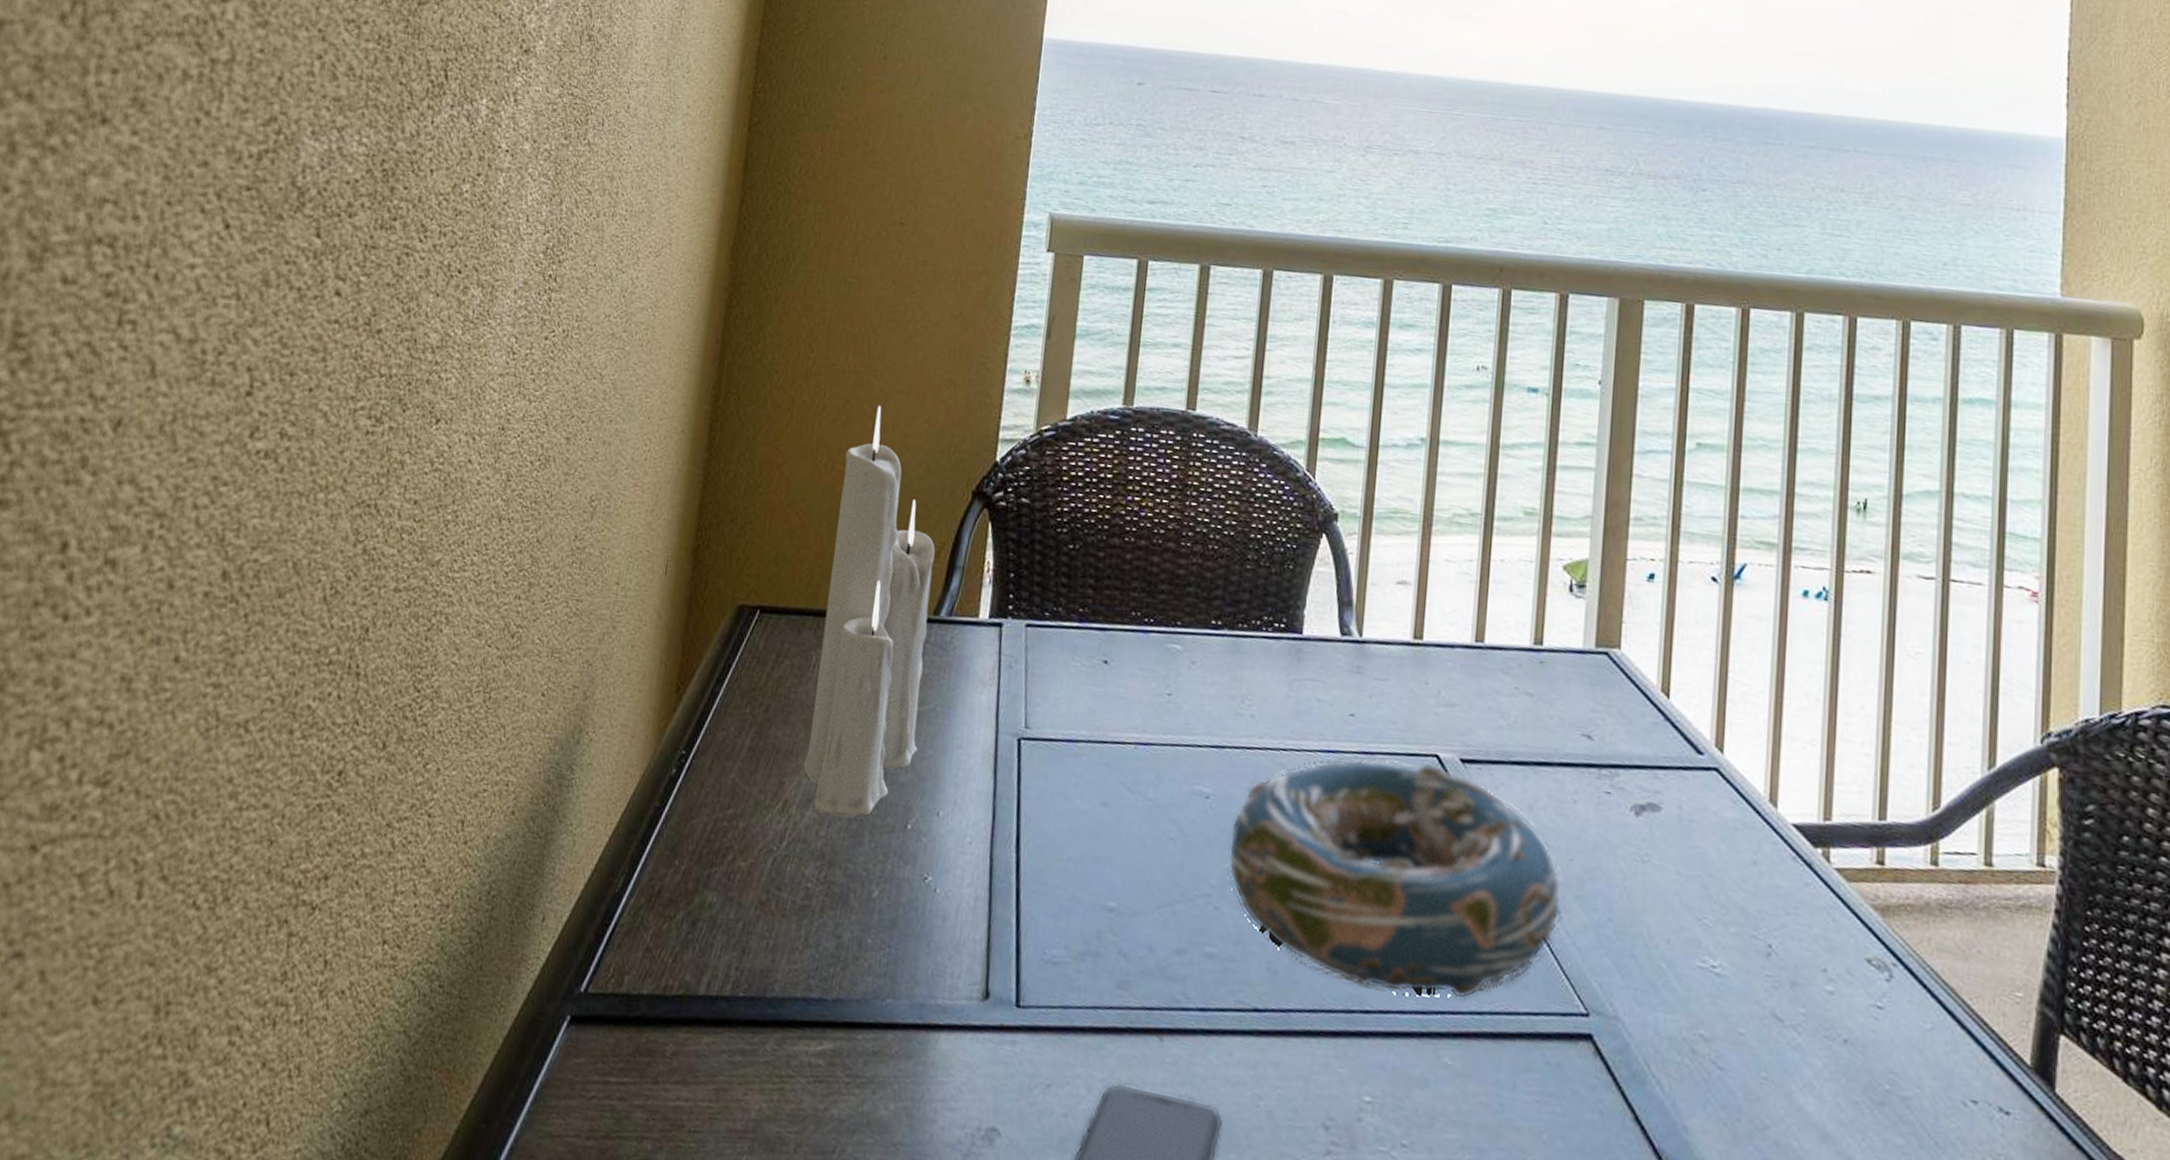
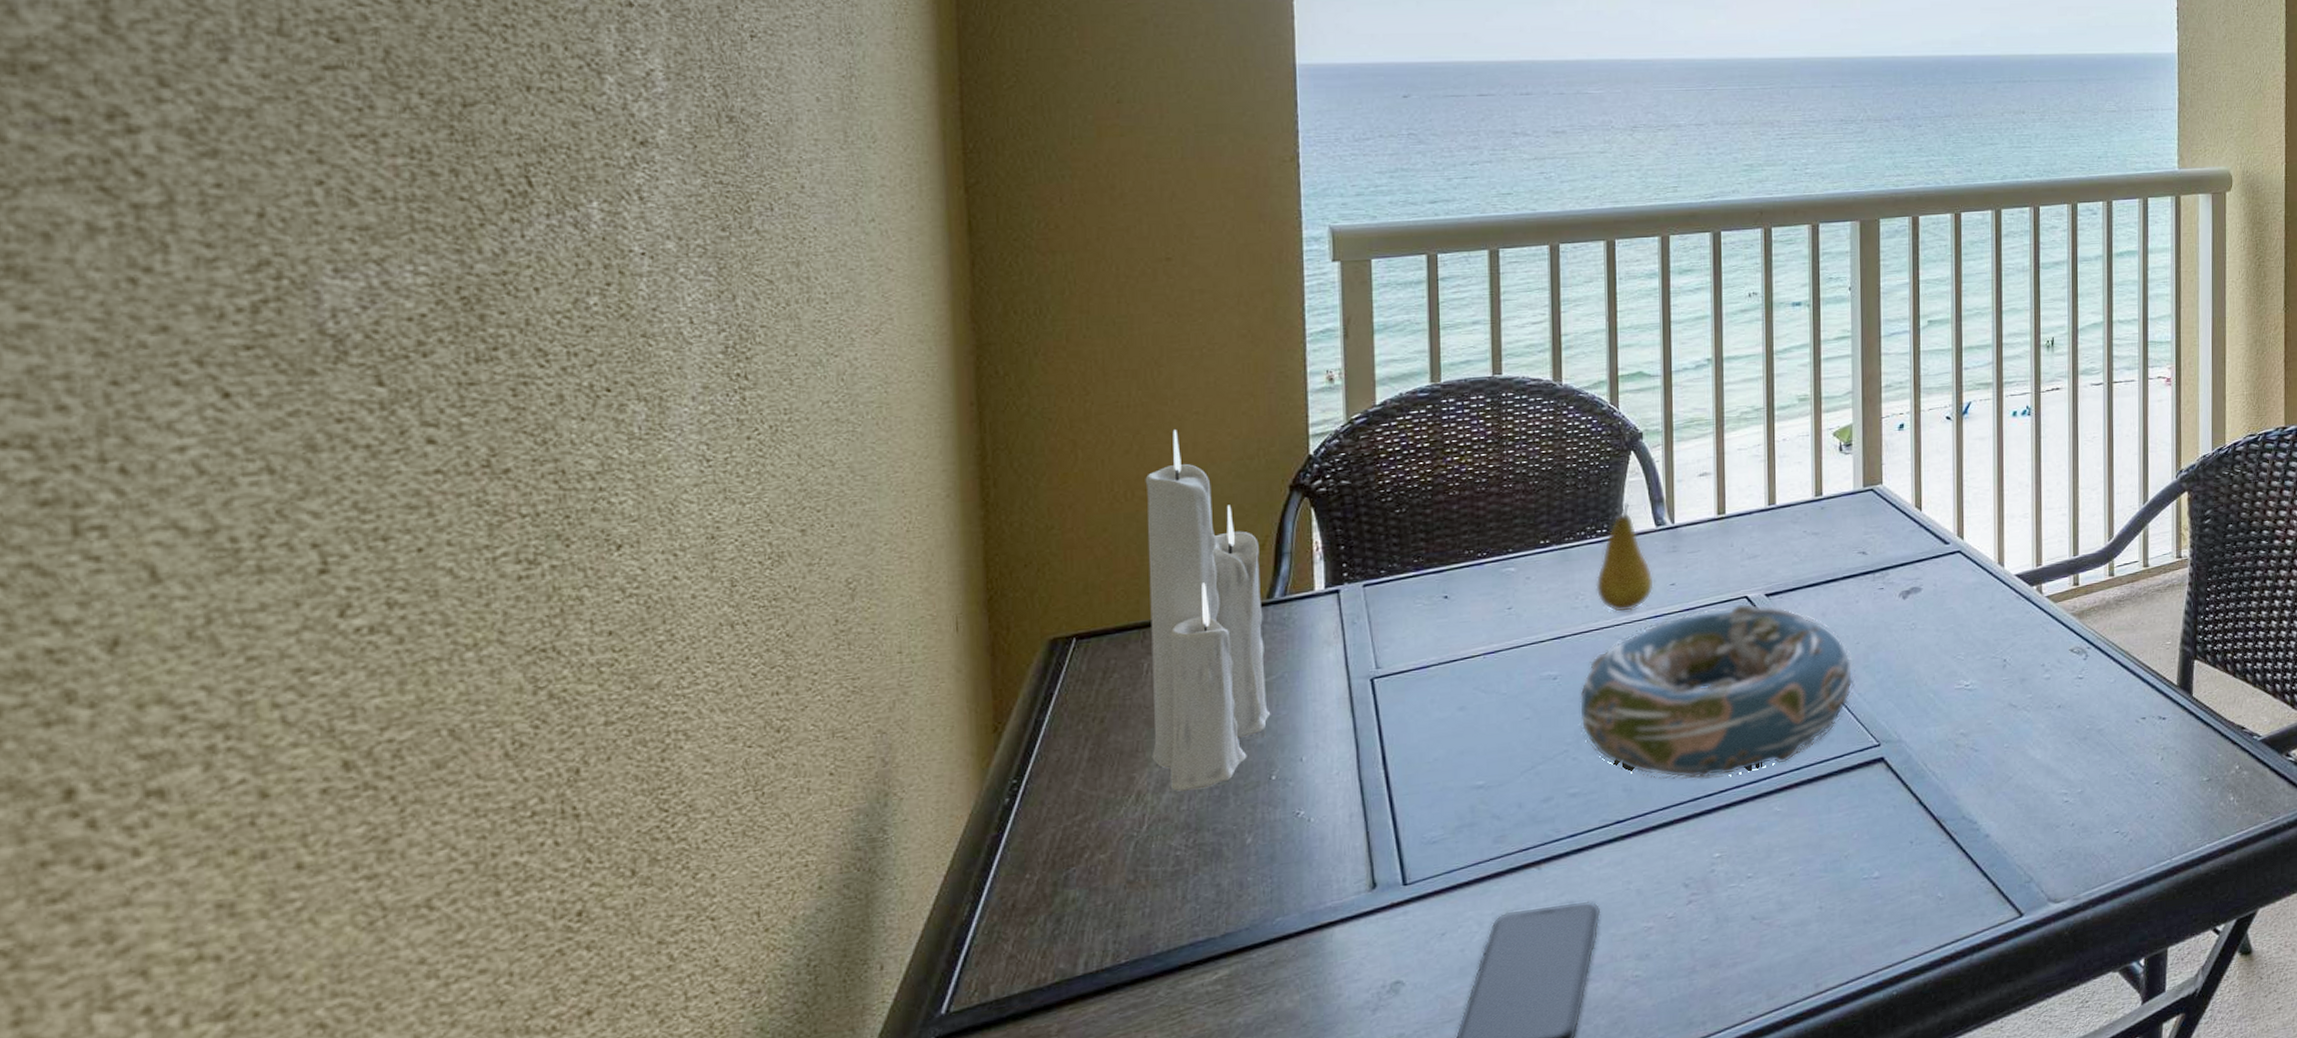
fruit: none [1264,596,1331,736] -> present [1595,503,1654,613]

